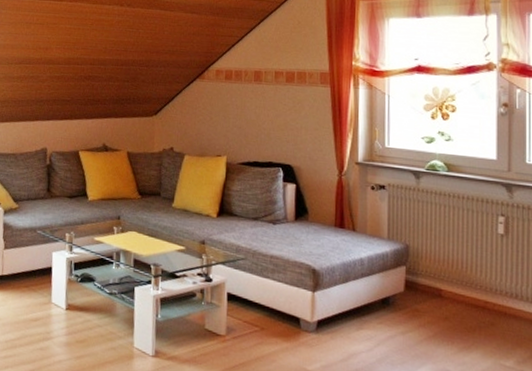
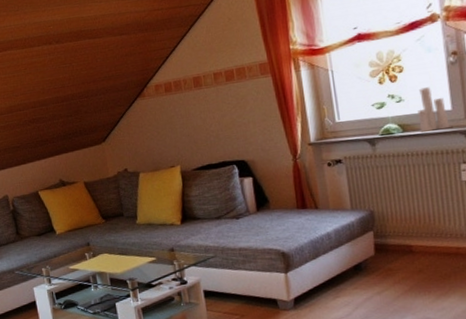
candle: none [464,128,493,178] -> present [417,84,450,133]

